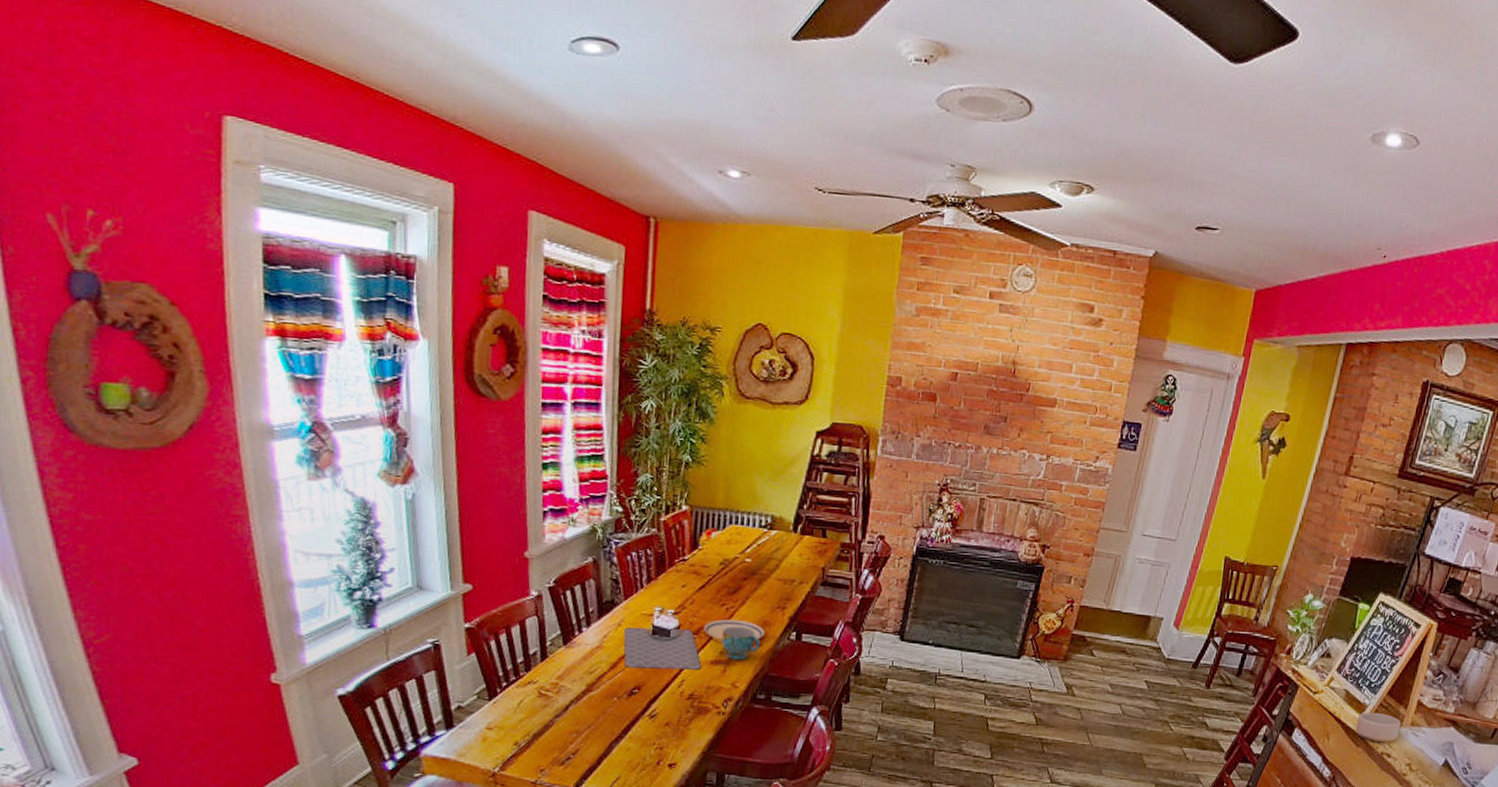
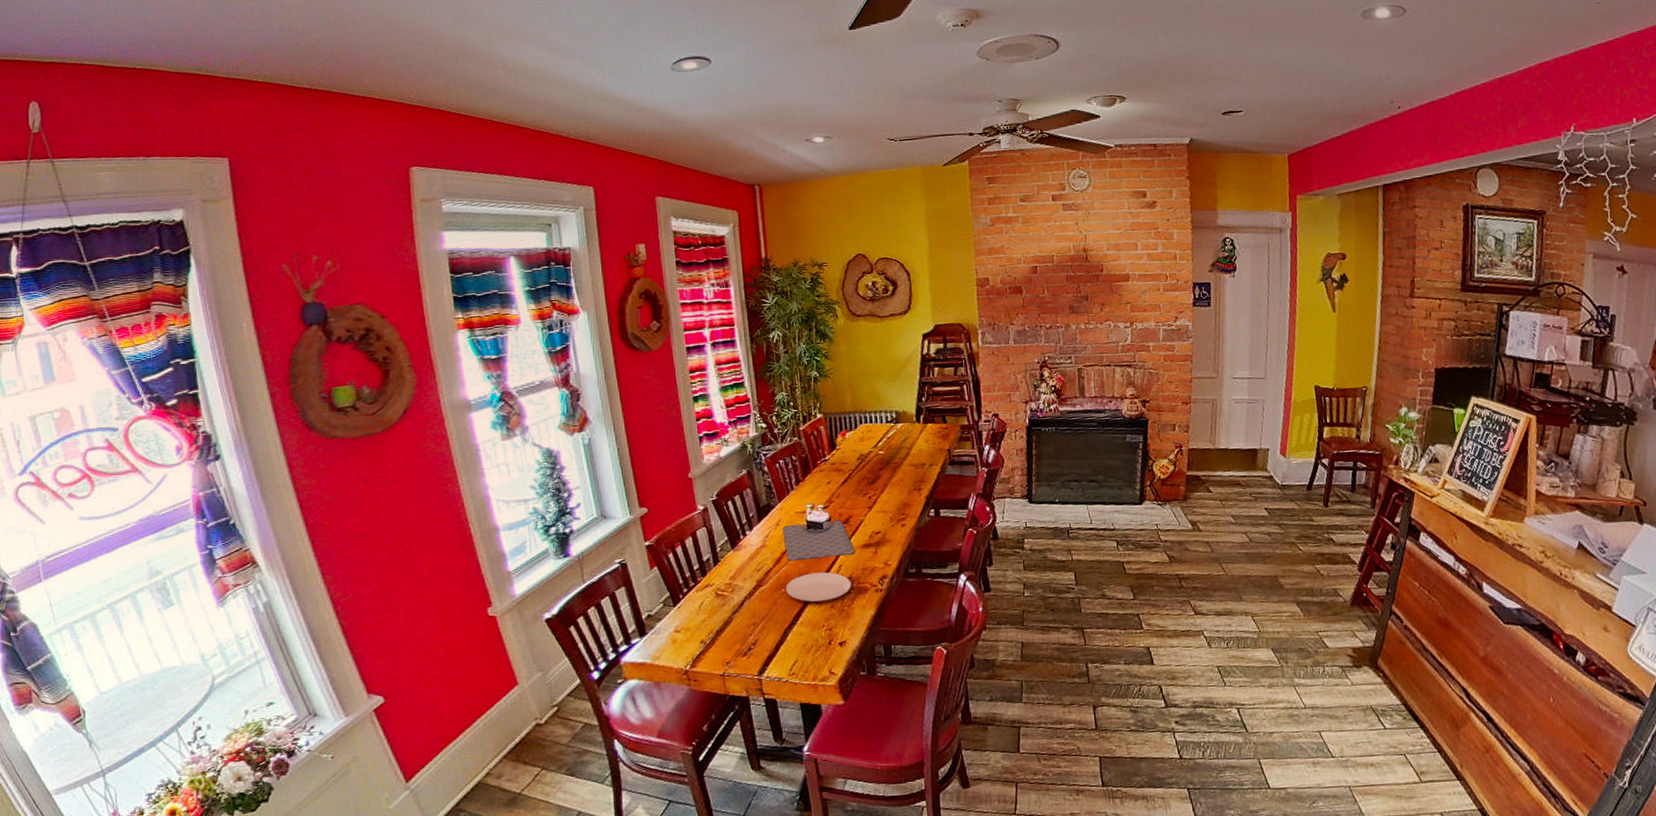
plate: none [618,684,692,718] -> present [786,572,852,603]
plate: present [703,619,766,642] -> none [851,505,907,527]
cup: present [721,626,761,660] -> none [868,510,904,541]
mug: present [1355,712,1402,742] -> none [1479,507,1525,534]

